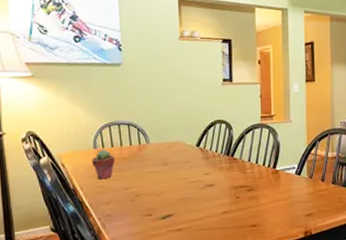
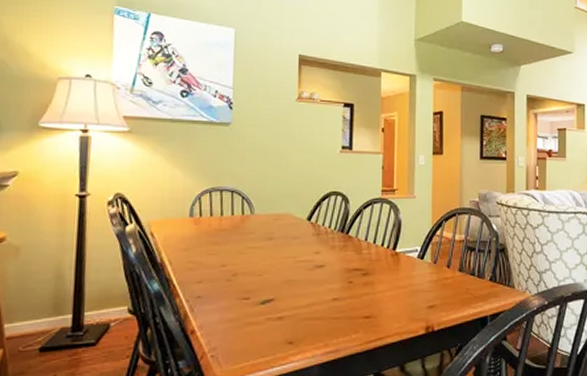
potted succulent: present [91,149,115,180] -> none [185,218,213,253]

